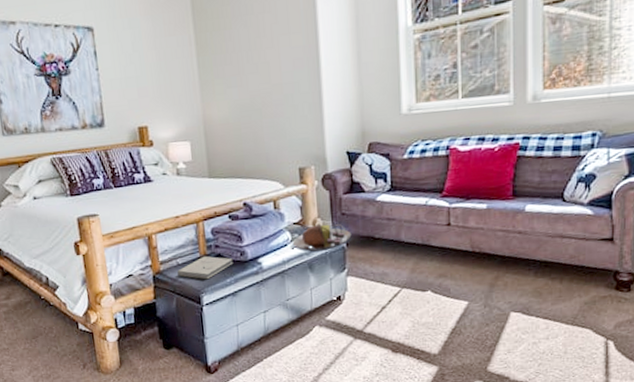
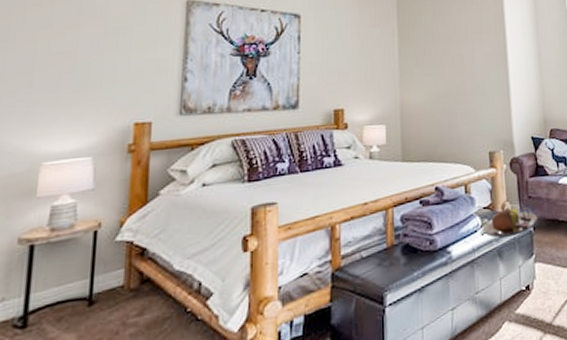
book: present [177,256,234,280] -> none [360,246,422,275]

